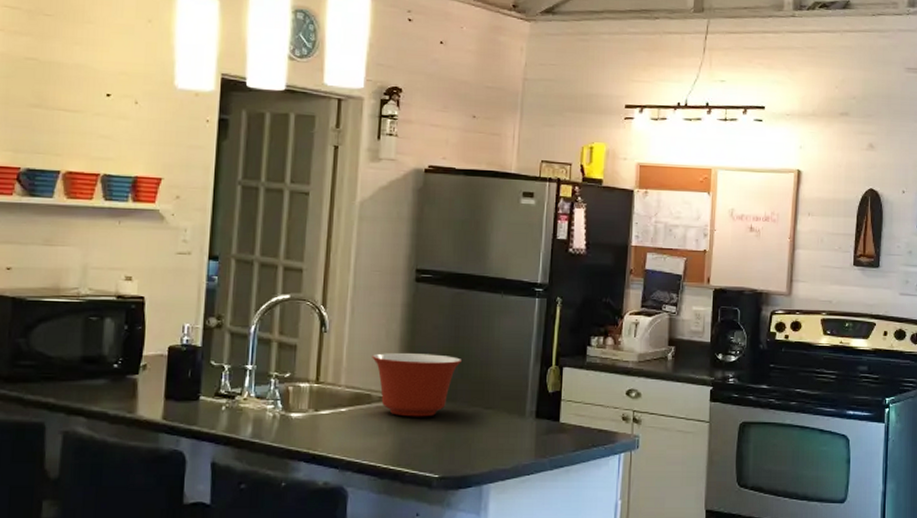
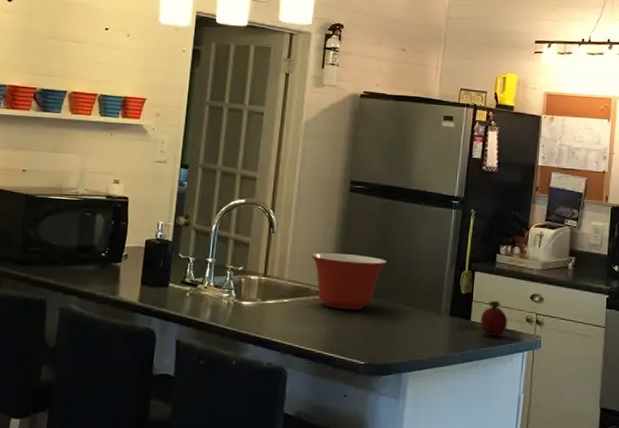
fruit: none [570,398,602,439] -> present [480,300,508,337]

